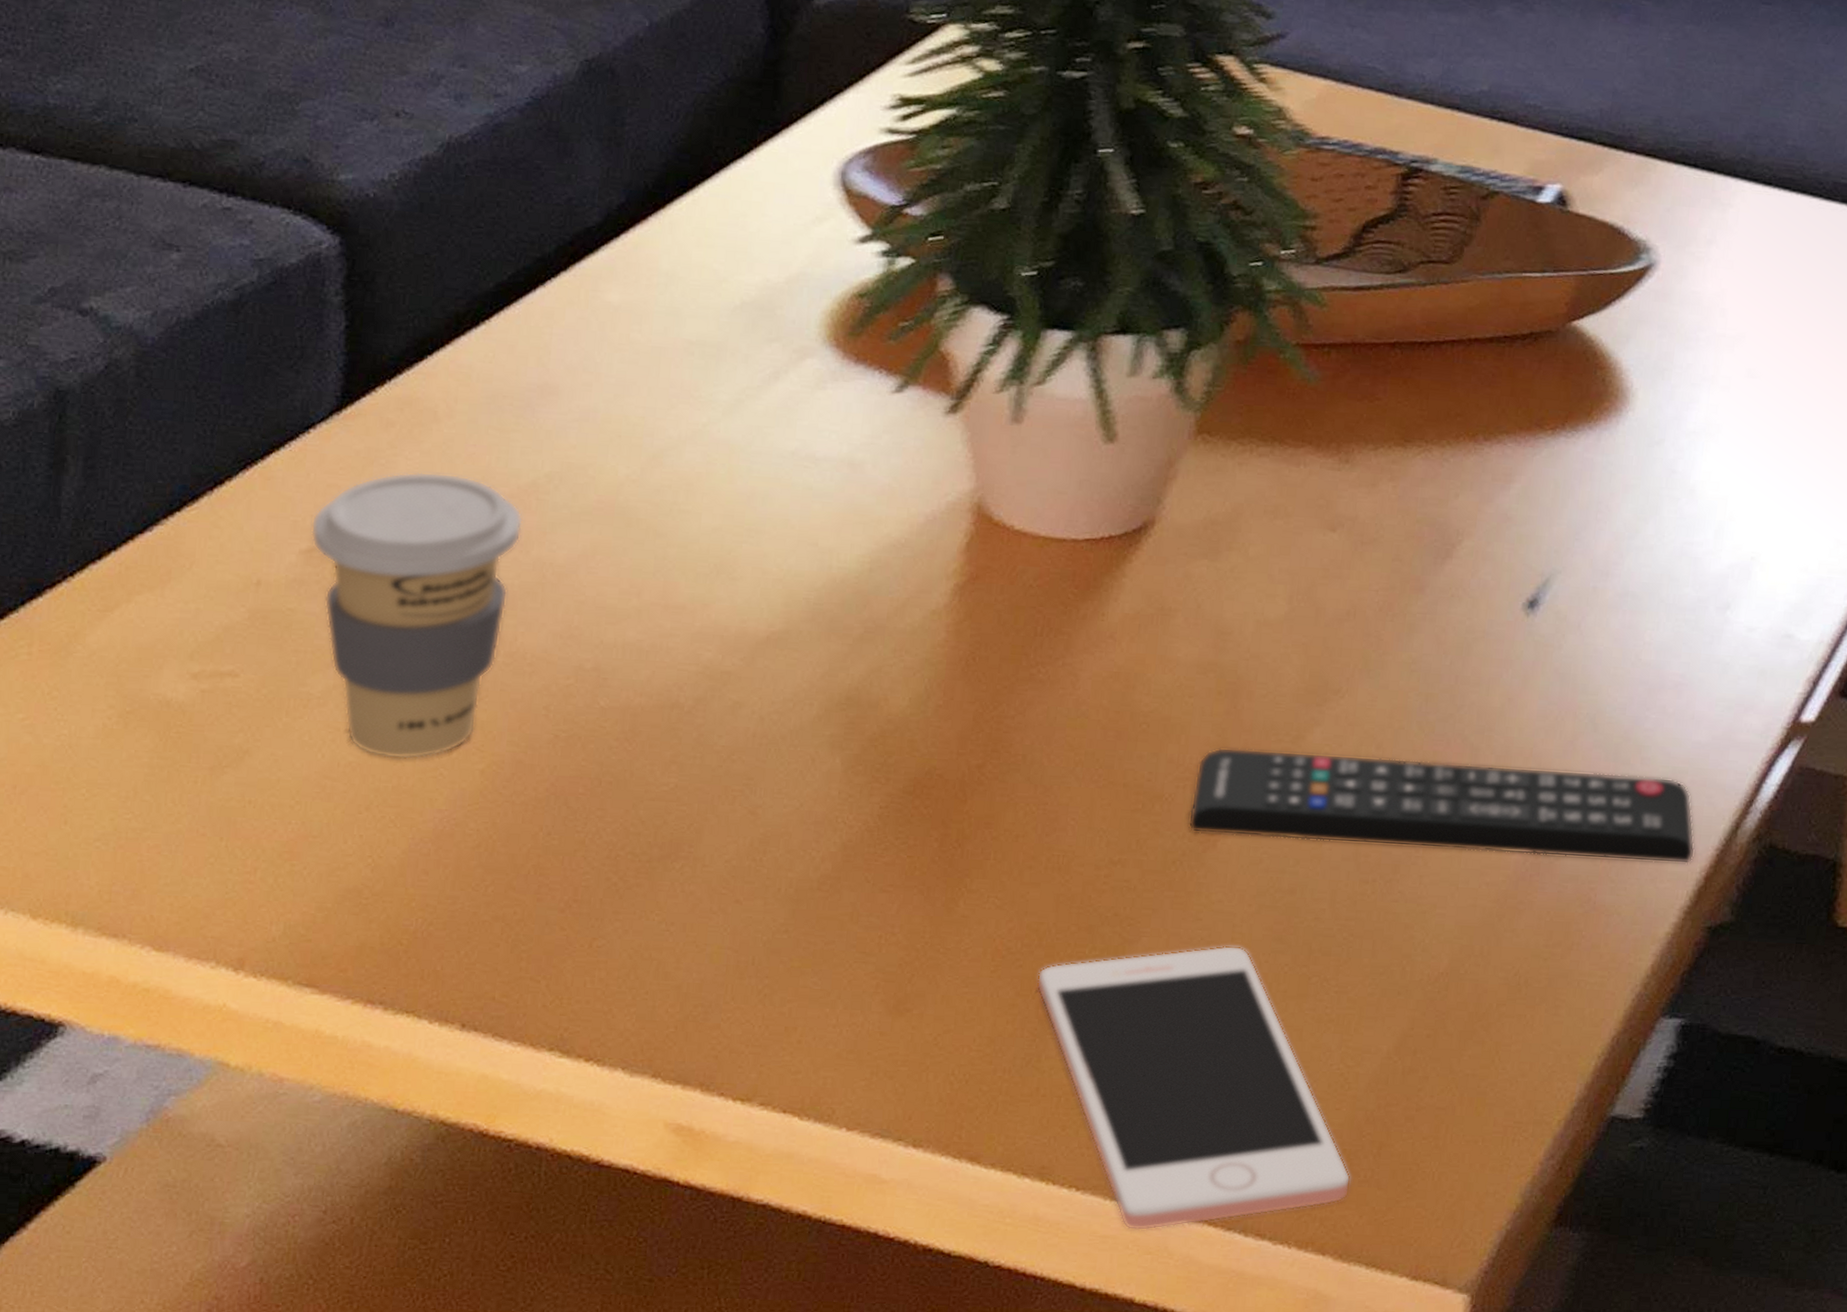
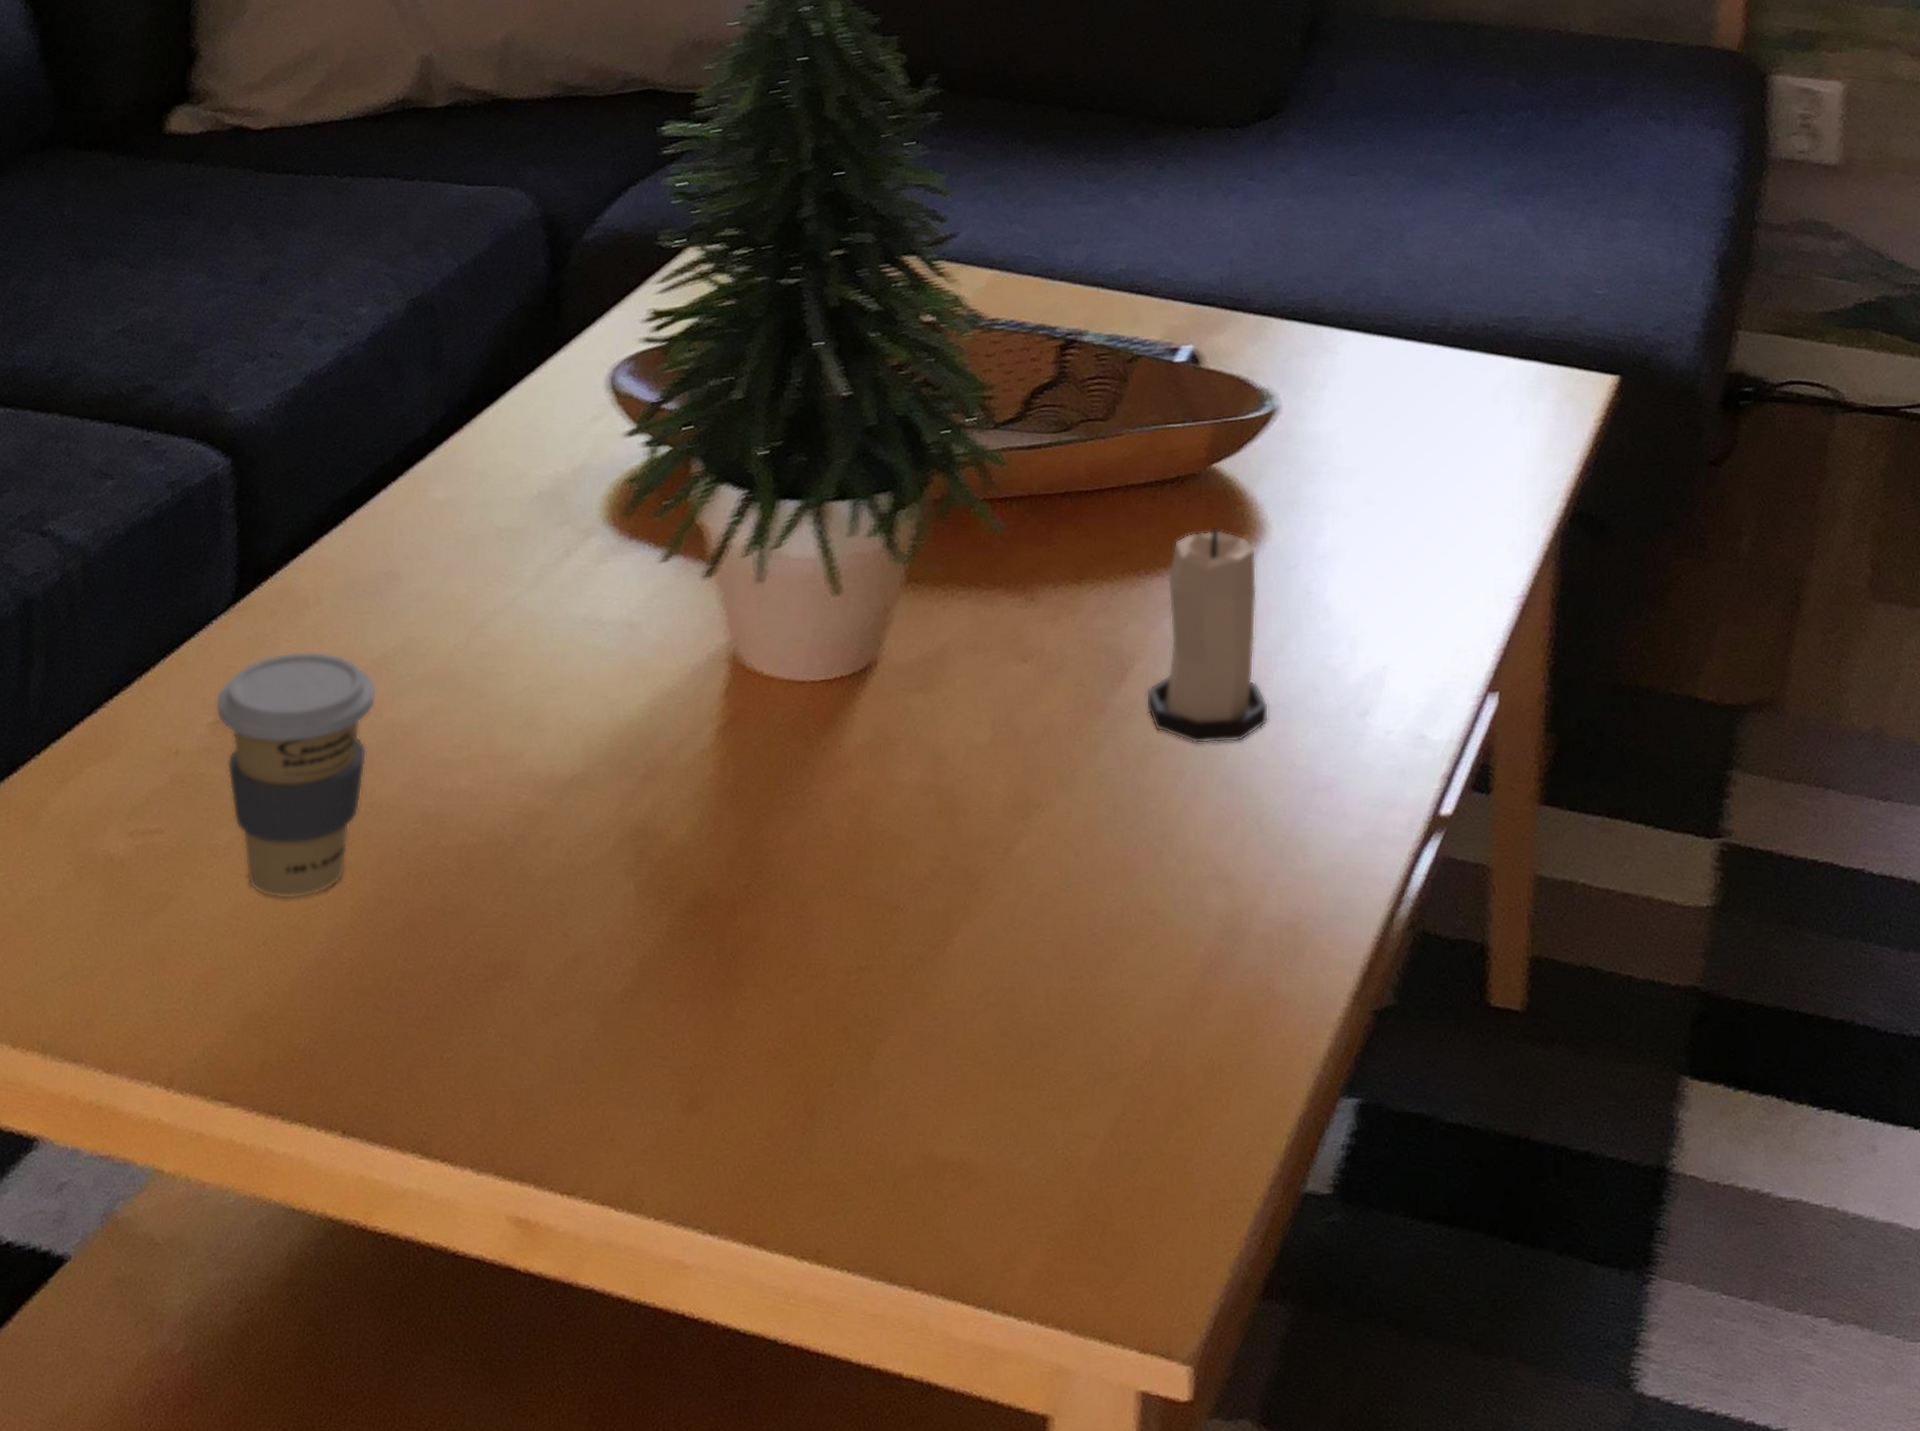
cell phone: present [1036,945,1351,1231] -> none [803,1041,1081,1310]
remote control: present [1187,747,1696,864] -> none [921,860,1358,953]
candle: none [1472,392,1617,632] -> present [1146,527,1269,744]

